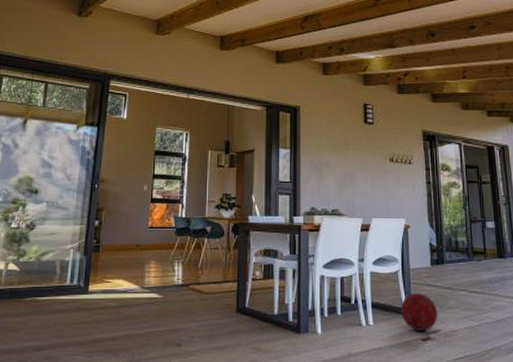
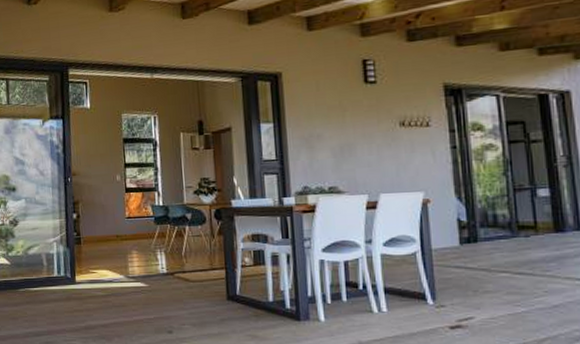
ball: present [400,293,437,331] -> none [421,276,470,318]

